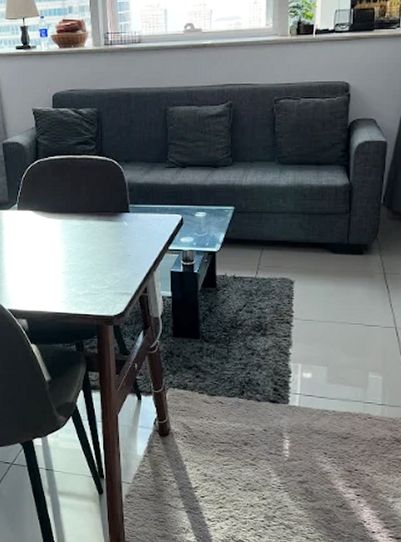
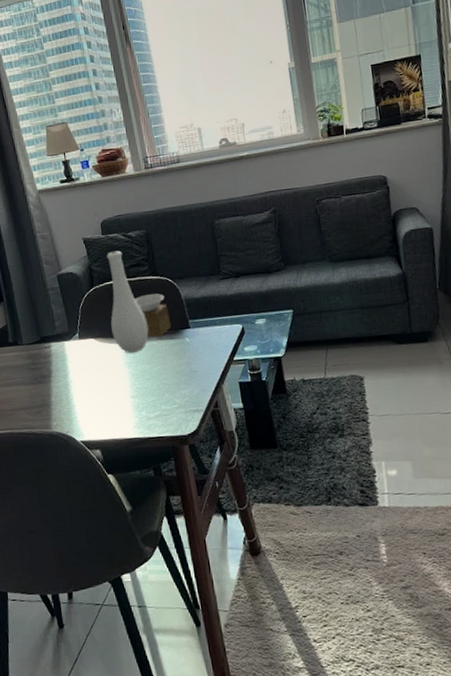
vase: none [51,126,111,230] -> present [107,250,172,353]

